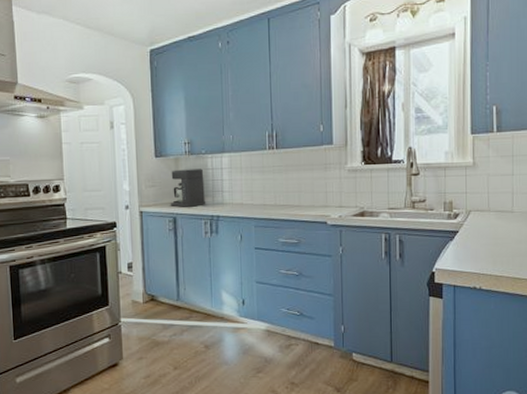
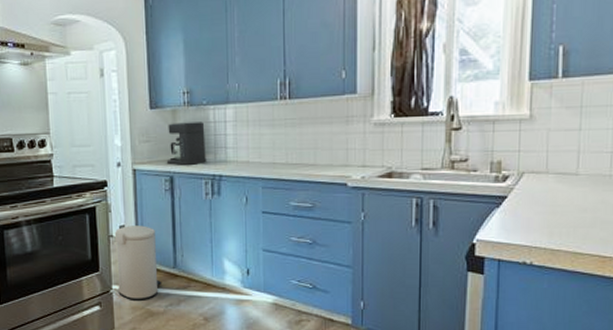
pedal bin: none [123,262,167,332] -> present [114,225,163,300]

